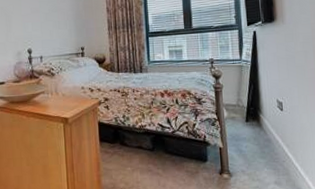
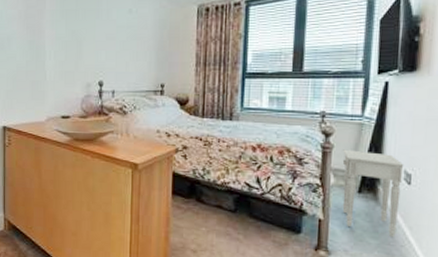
nightstand: none [230,87,278,155] -> present [342,149,404,238]

